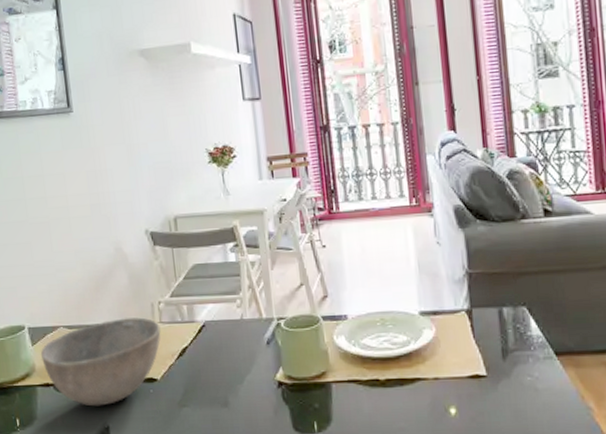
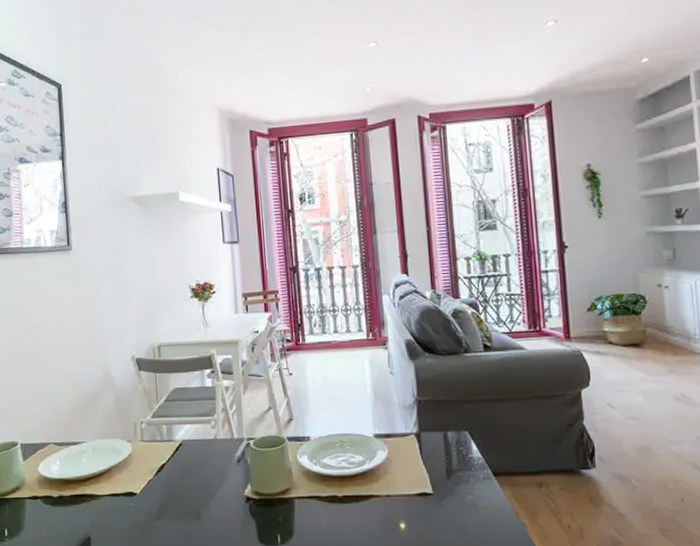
bowl: present [40,317,161,407] -> none [30,436,142,518]

